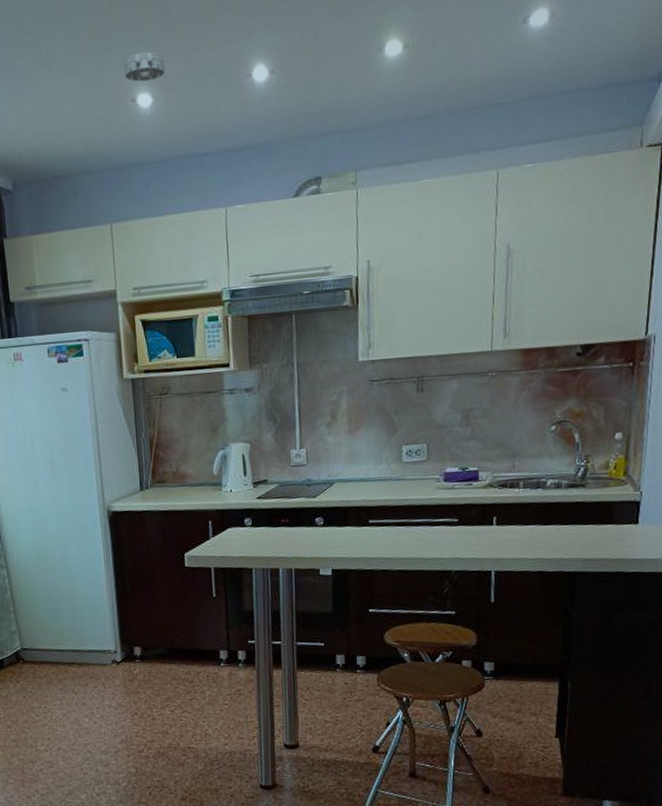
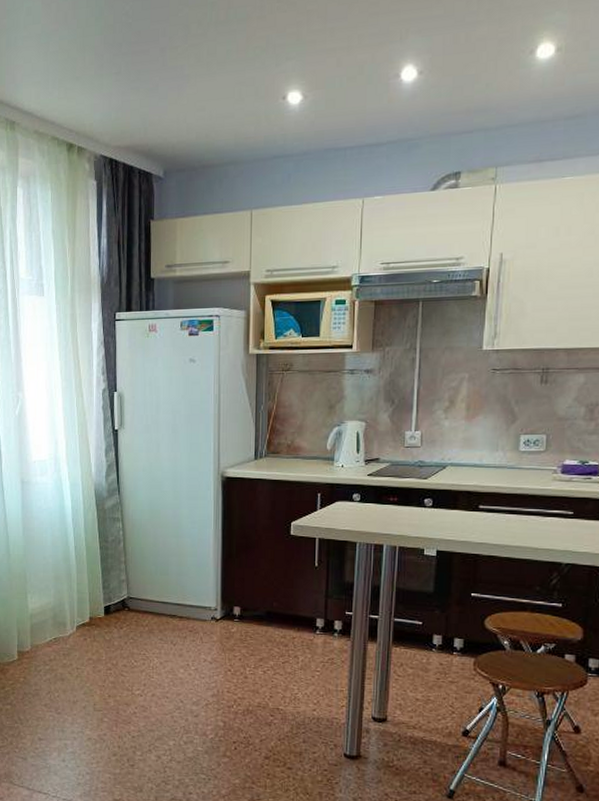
smoke detector: present [123,52,165,82] -> none [278,53,317,81]

